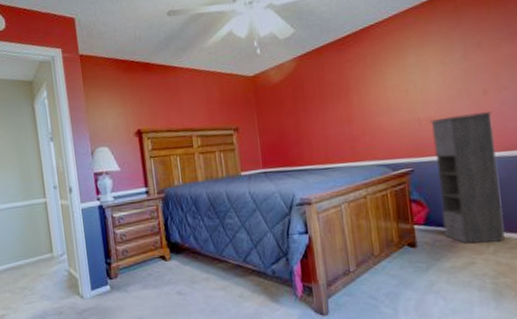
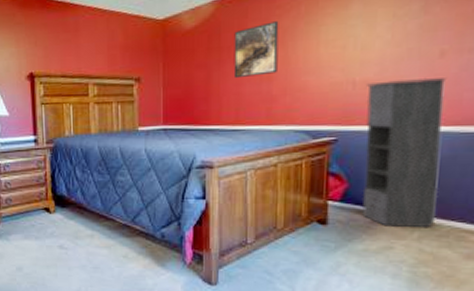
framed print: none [315,72,355,123] -> present [233,21,279,79]

